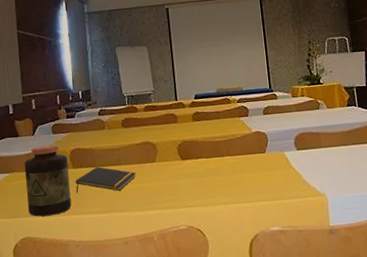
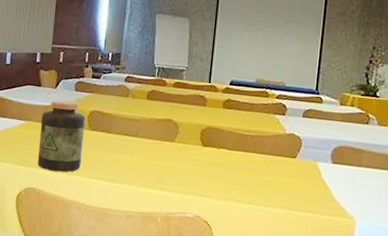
notepad: present [75,167,136,194] -> none [87,134,152,163]

